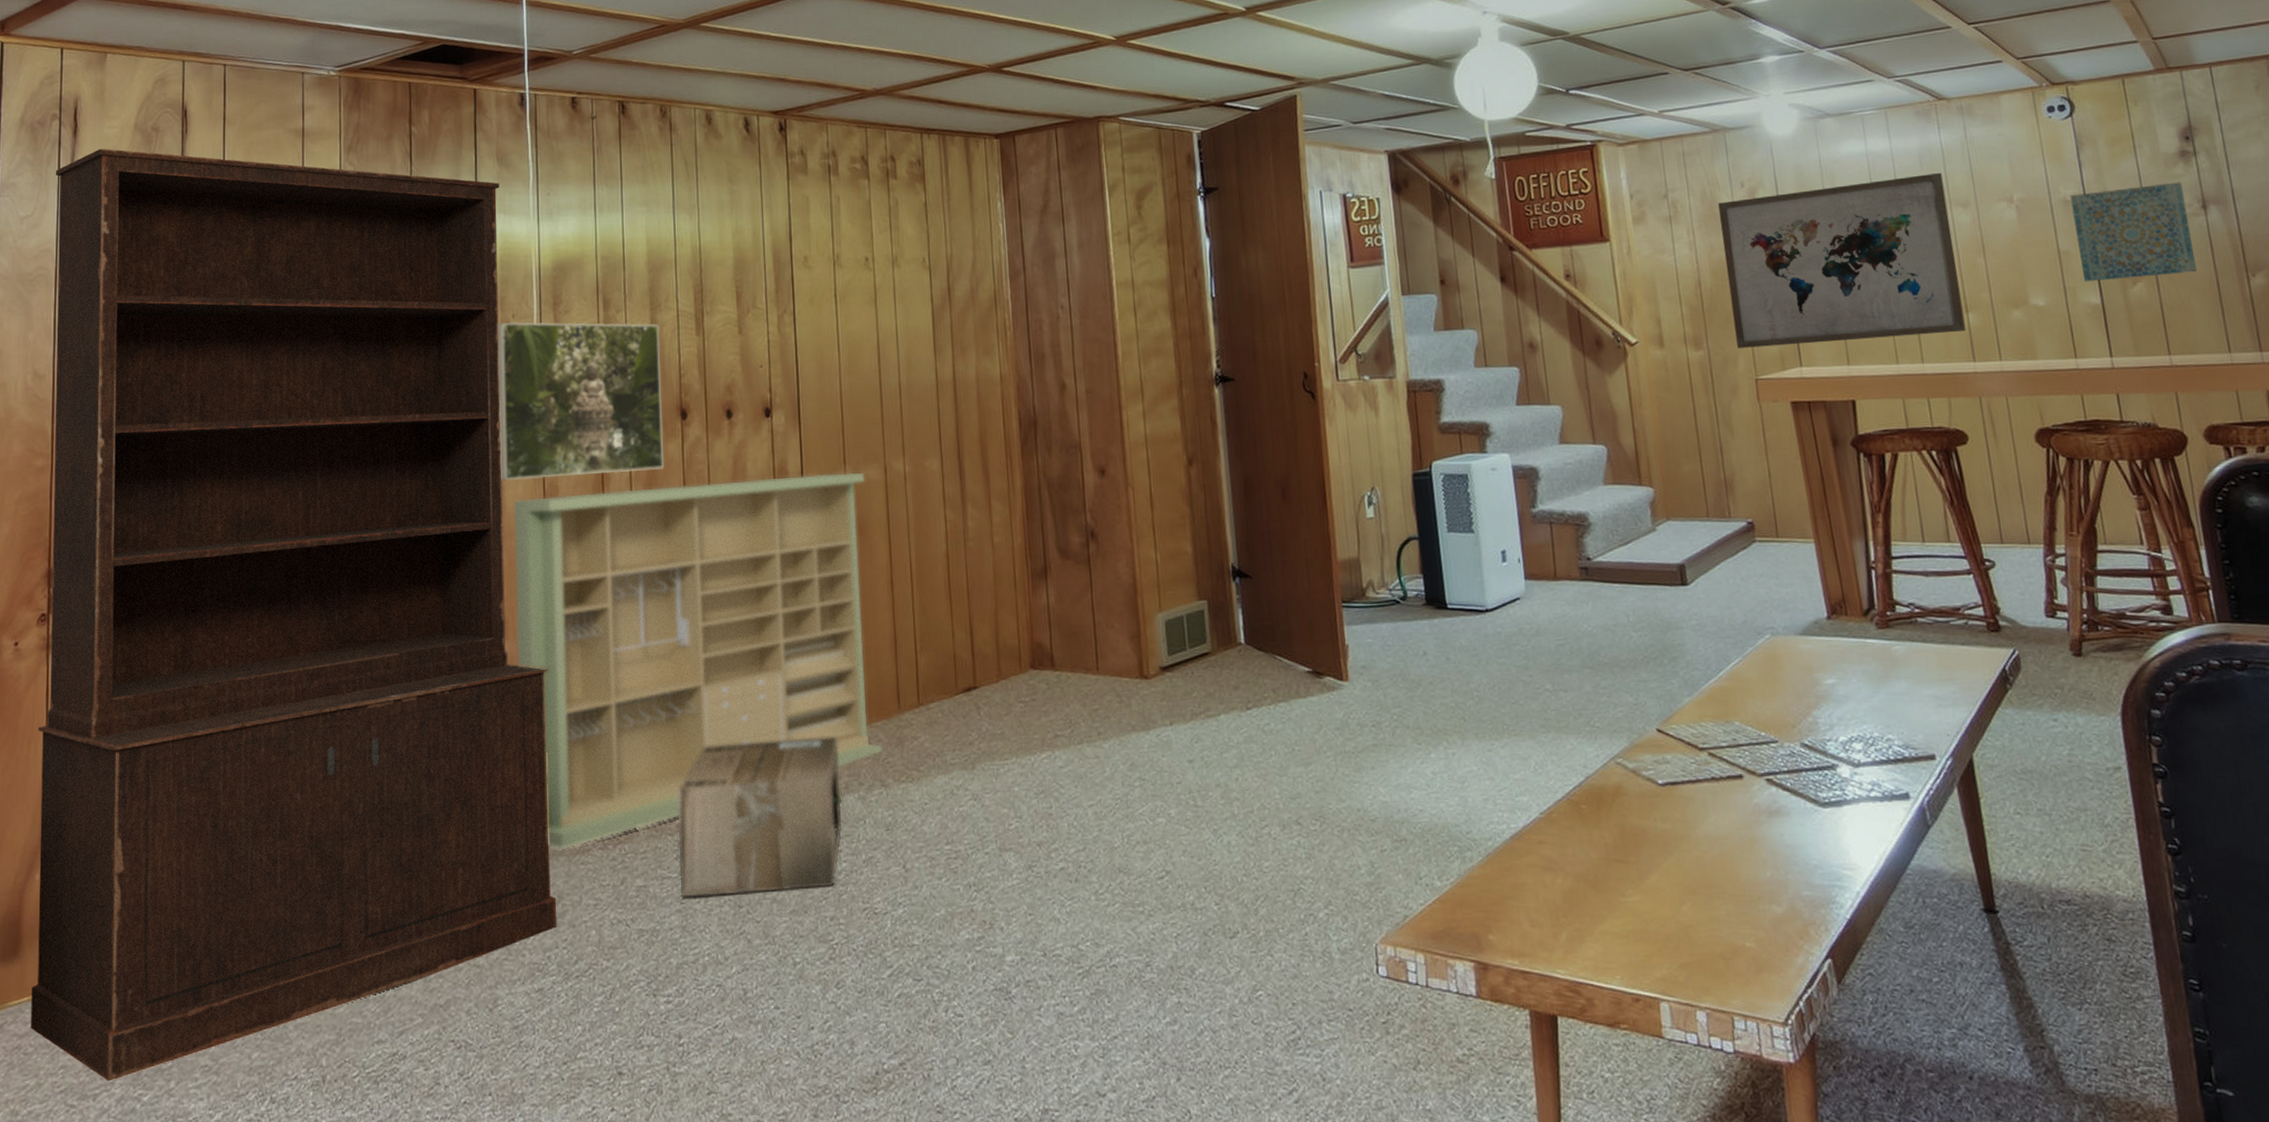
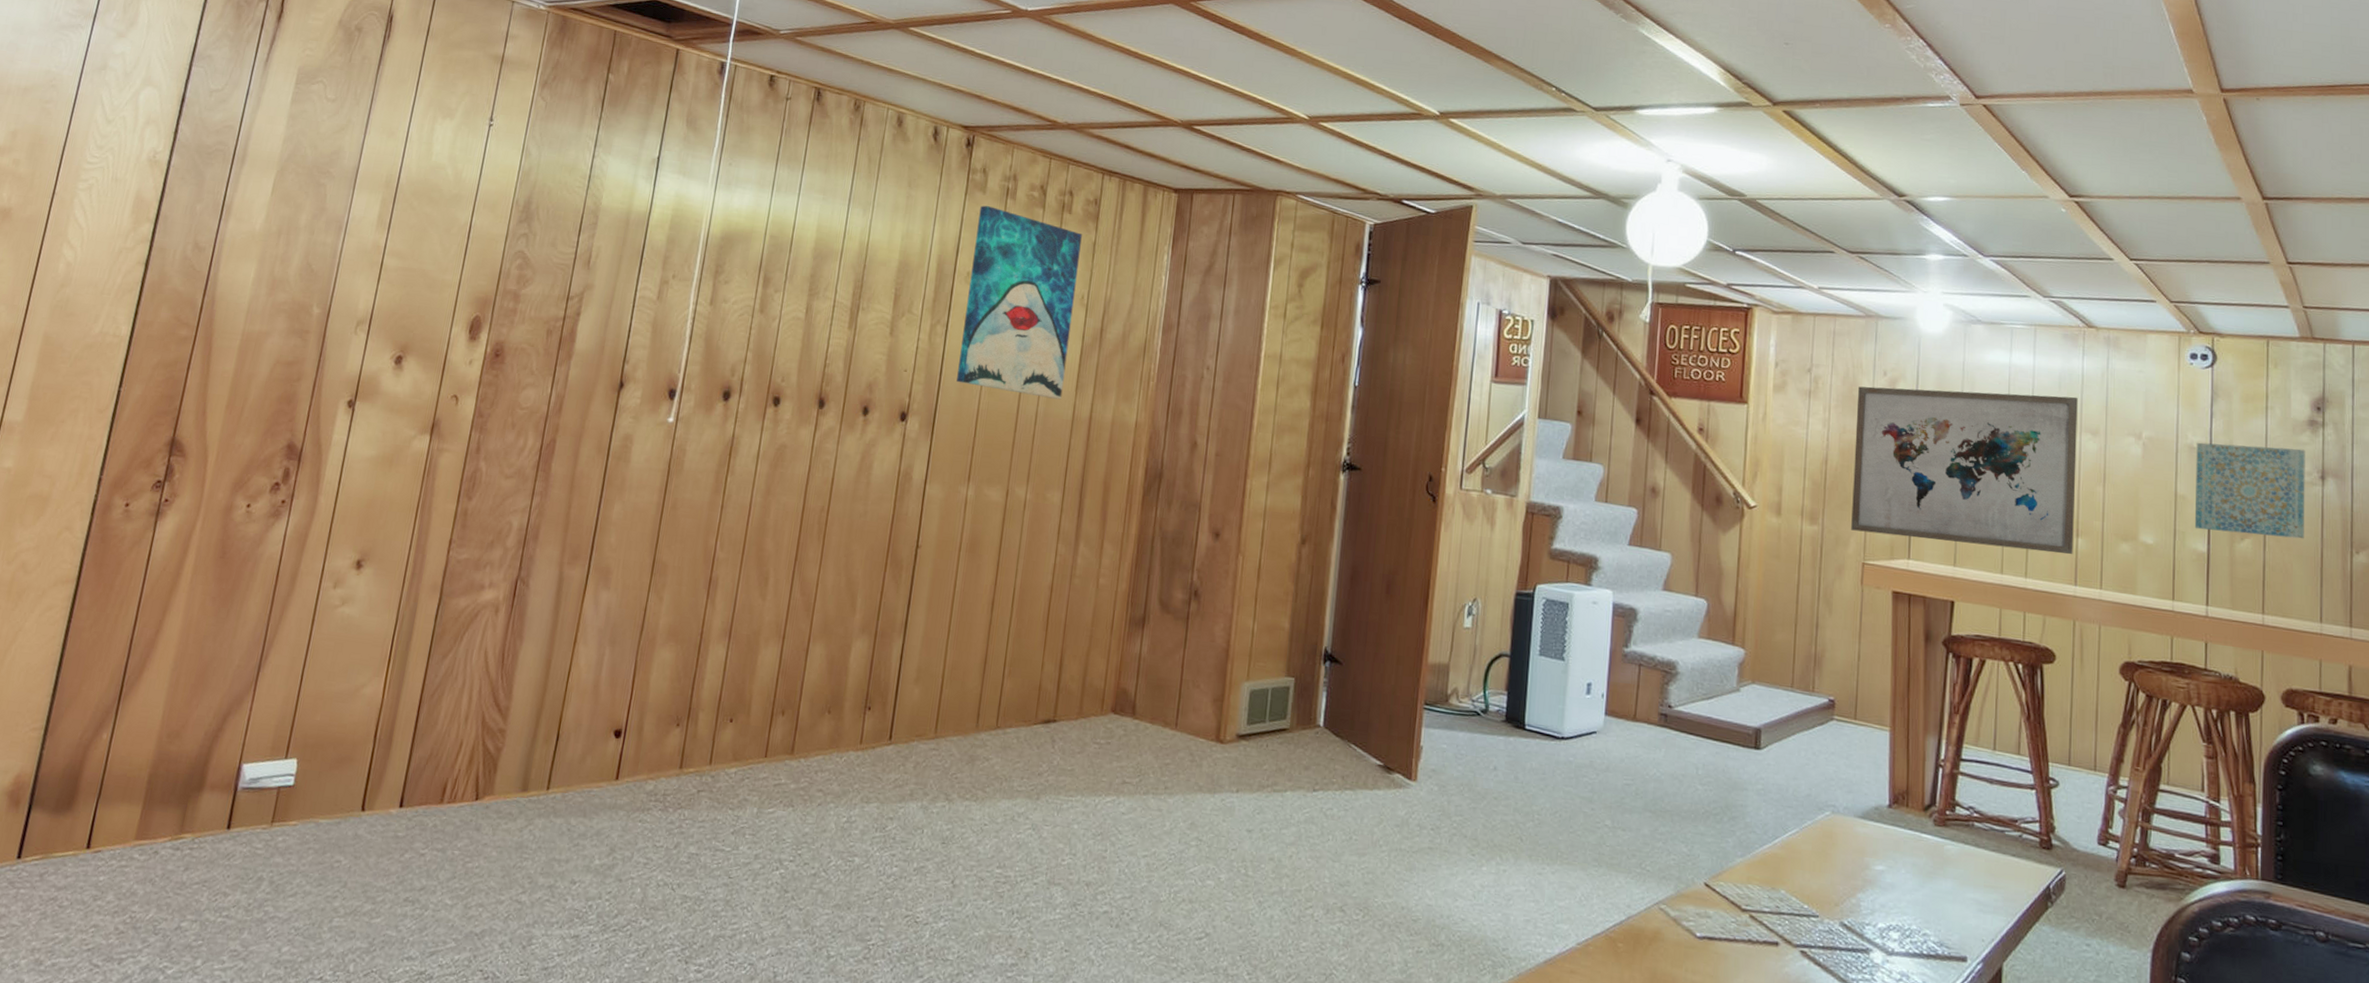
bookcase: present [31,148,556,1082] -> none [70,37,685,949]
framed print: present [498,321,664,481] -> none [632,280,813,453]
storage cabinet: present [513,473,883,850] -> none [610,456,987,804]
cardboard box: present [677,736,843,899] -> none [730,729,912,888]
wall art: none [805,186,922,369] -> present [956,205,1082,400]

